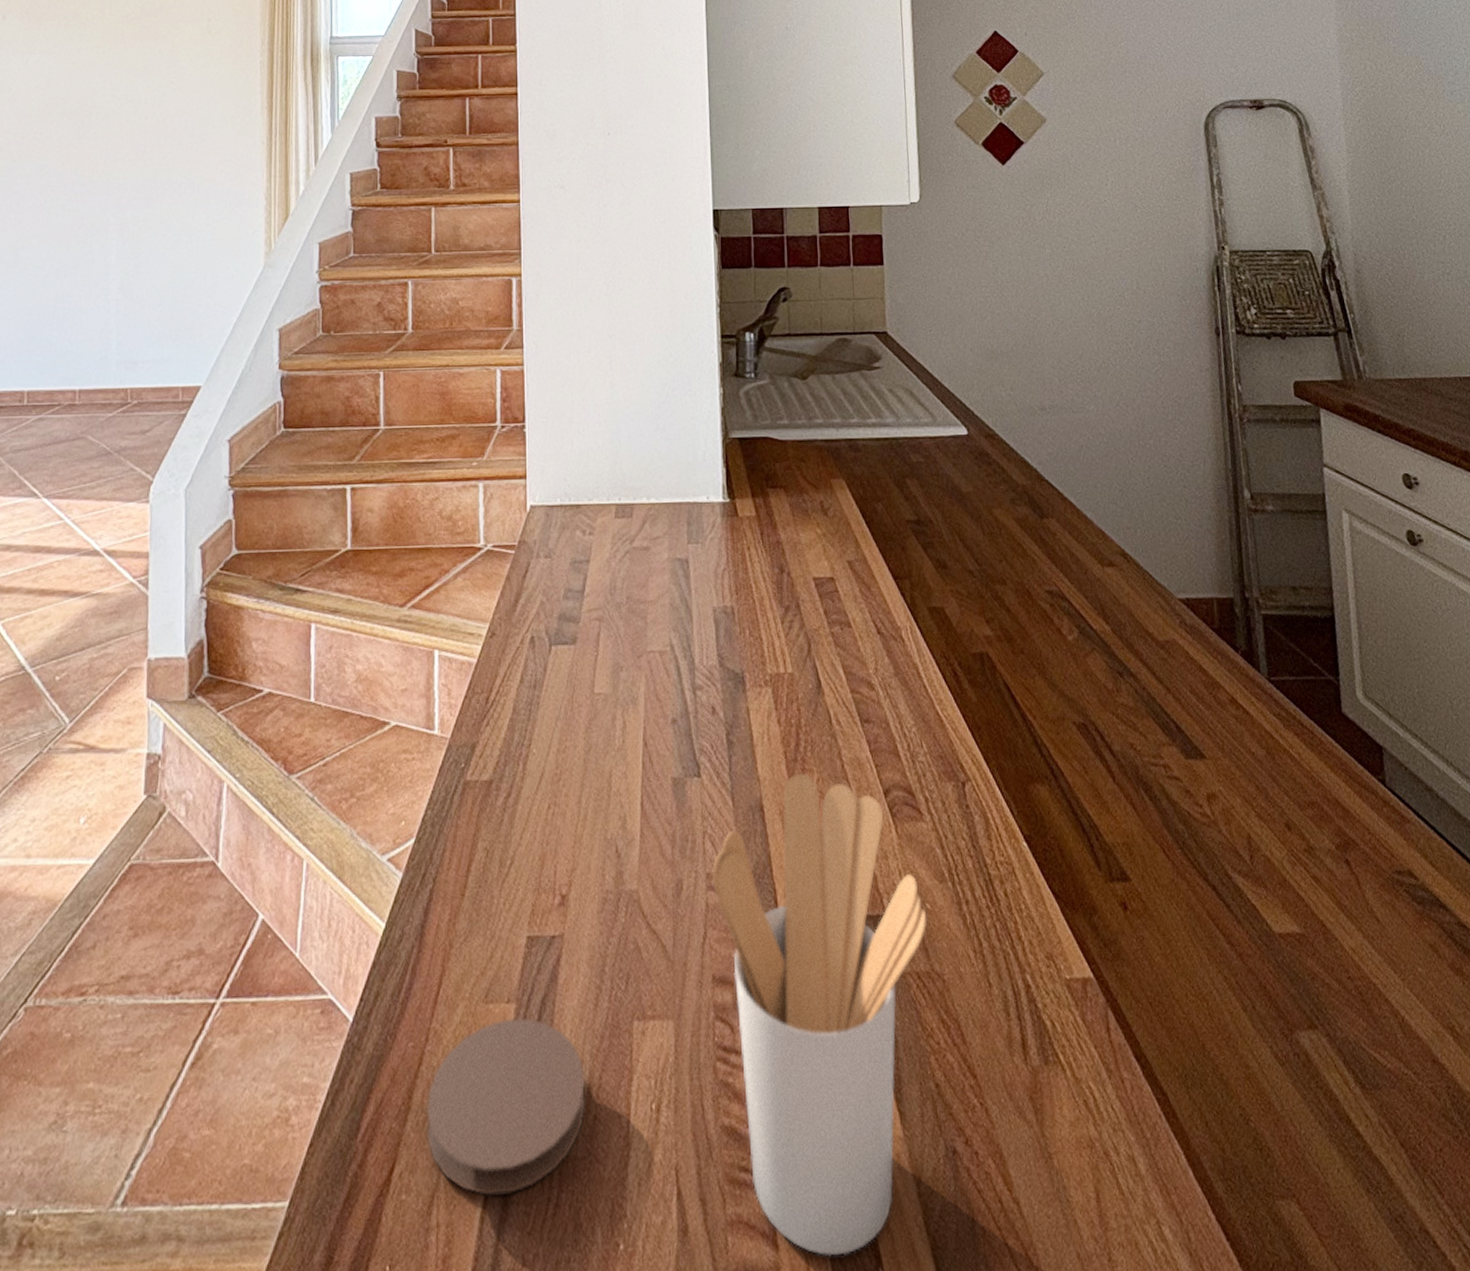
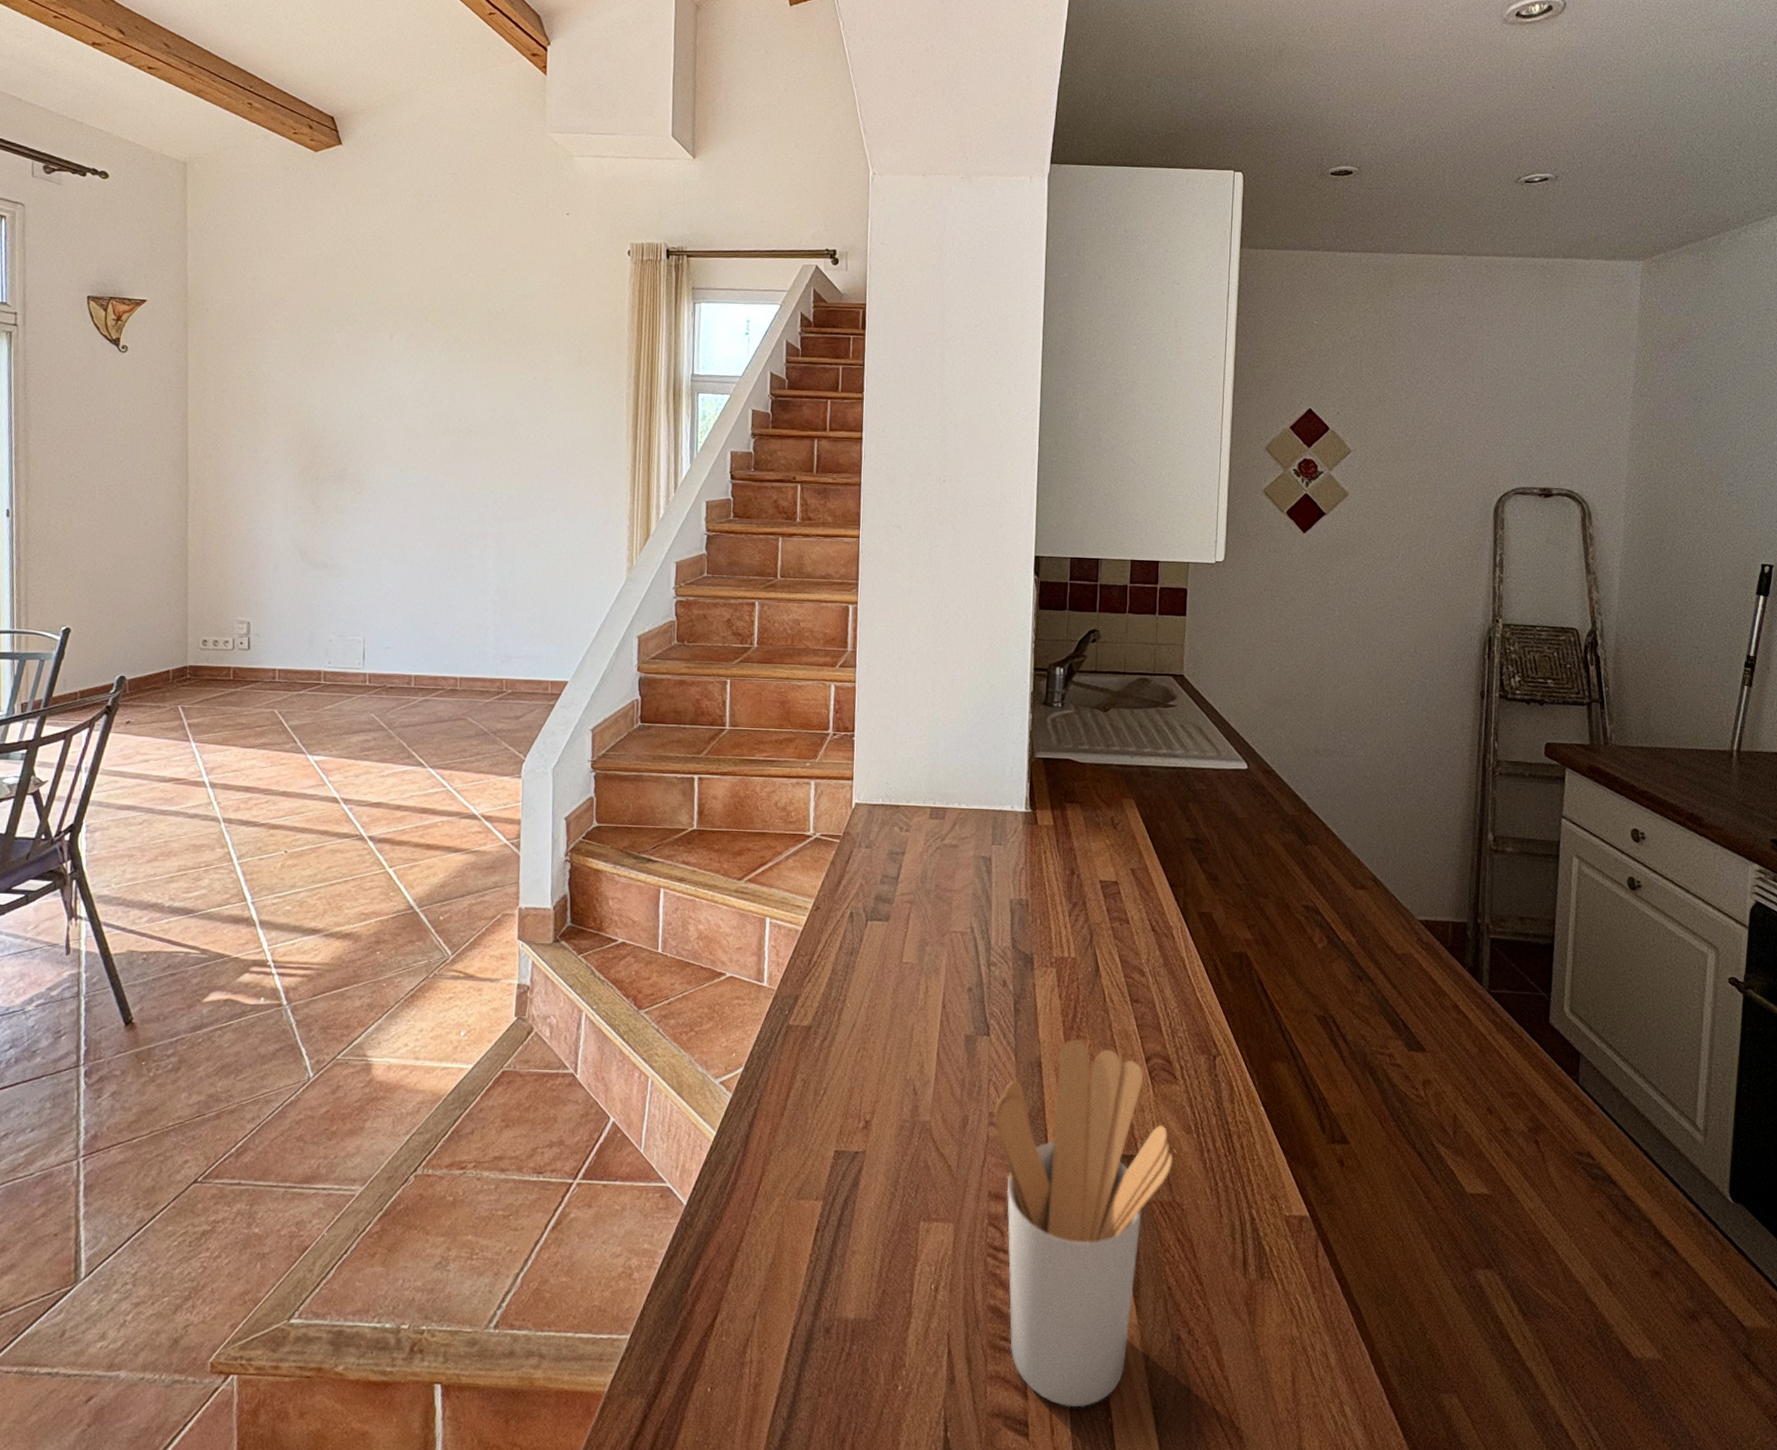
coaster: present [426,1018,586,1195] -> none [744,1212,877,1343]

